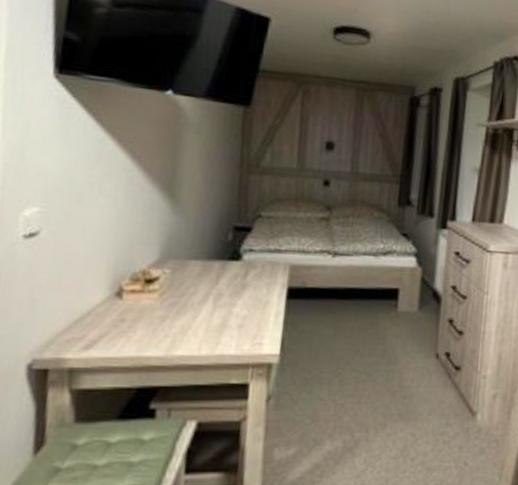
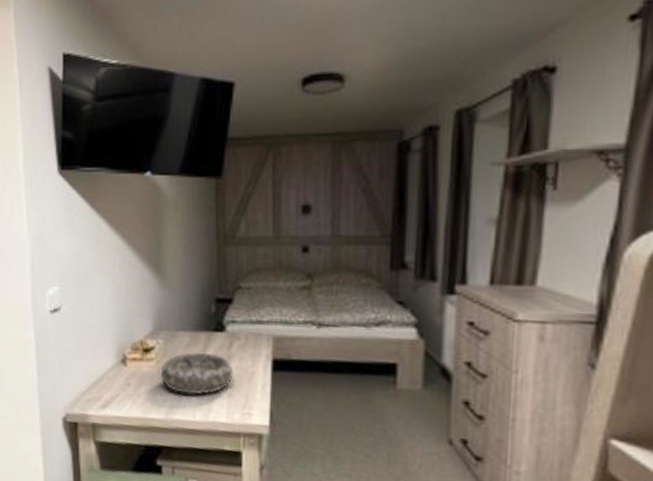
decorative bowl: none [163,282,247,328] -> present [160,352,234,395]

